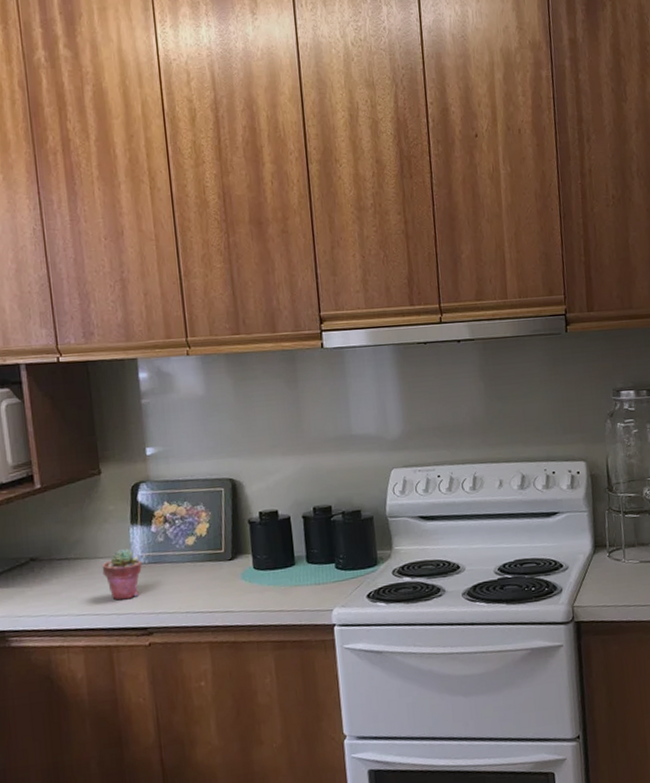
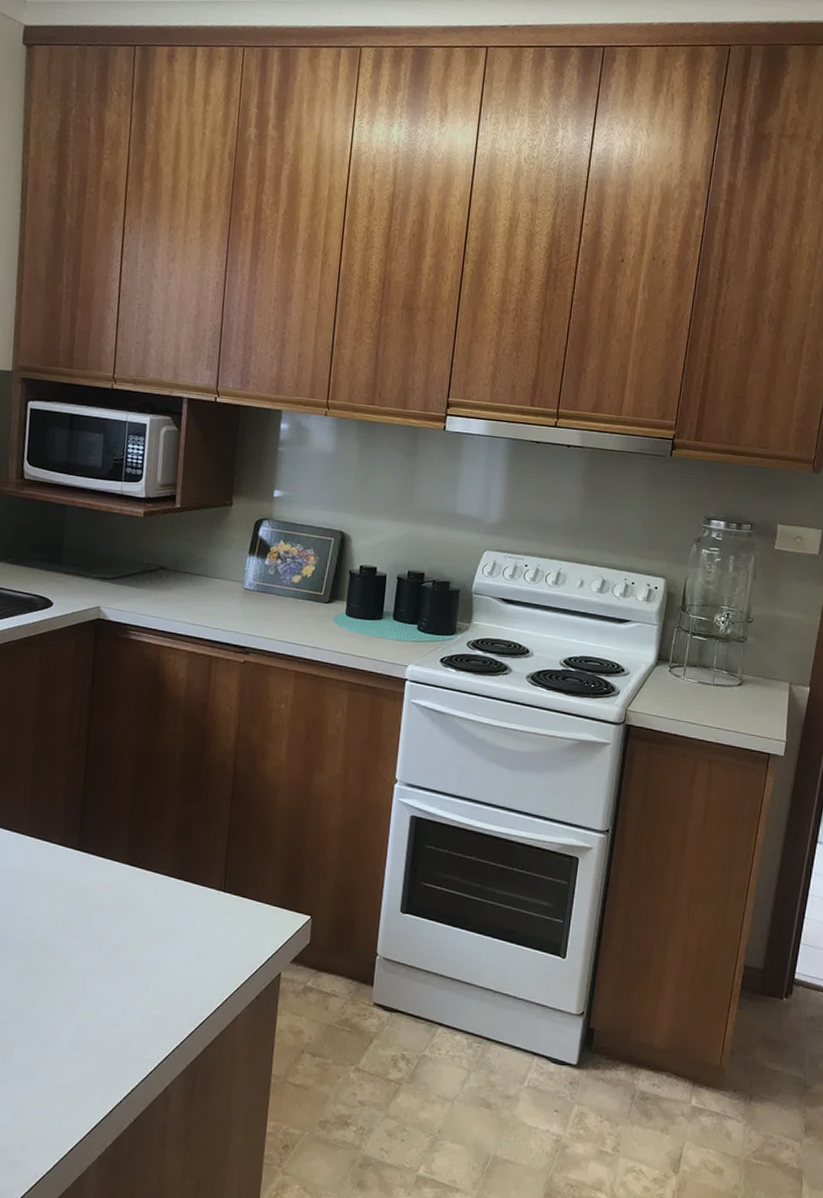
potted succulent: present [102,549,142,601] -> none [217,574,251,619]

